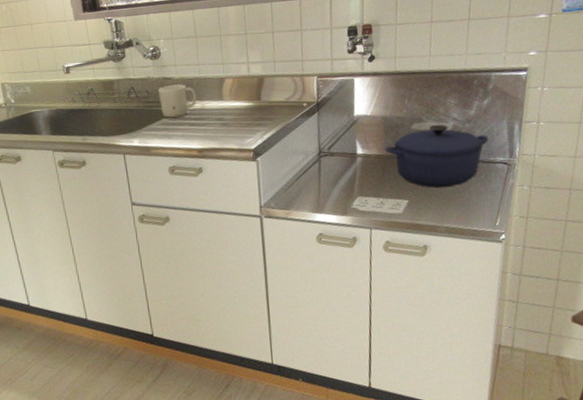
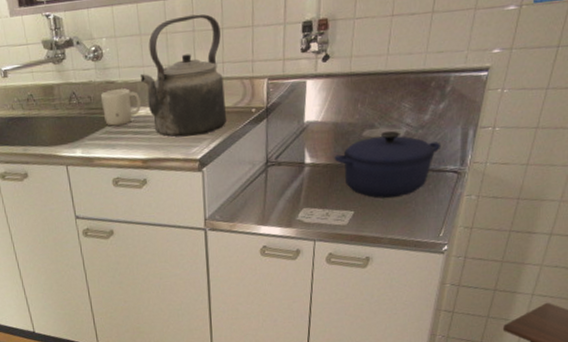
kettle: none [196,19,280,128] -> present [140,14,227,137]

